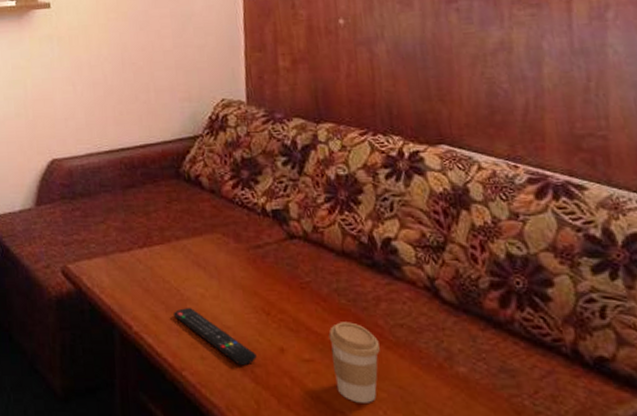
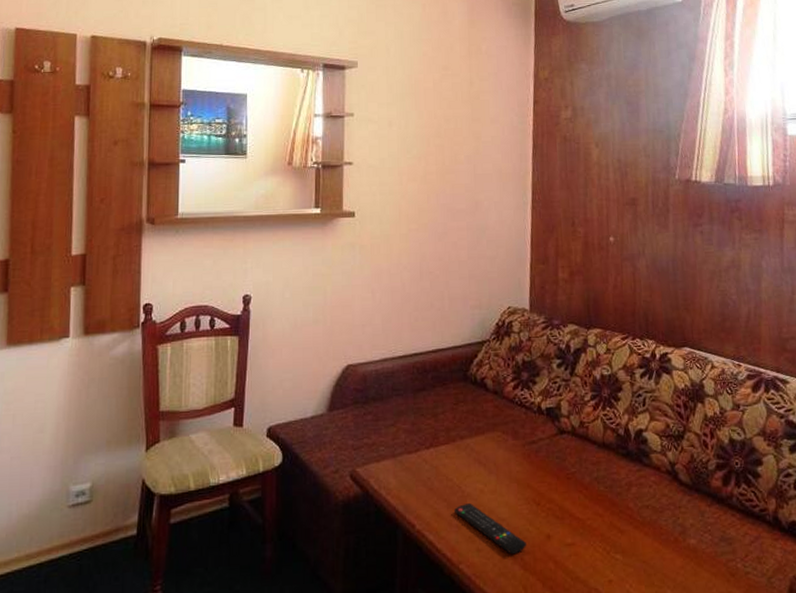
coffee cup: present [328,322,380,403] -> none [588,506,629,579]

